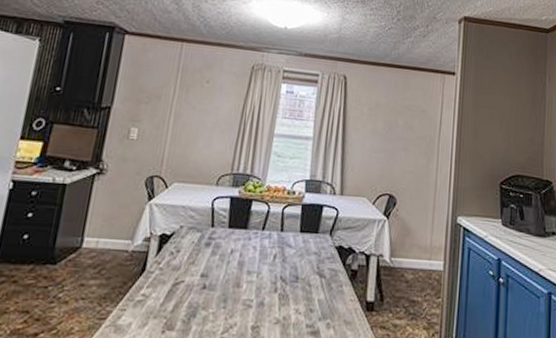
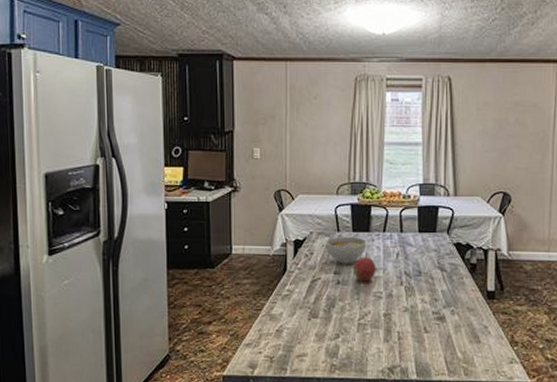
bowl: none [195,232,243,266] -> present [325,236,367,264]
fruit: none [223,257,250,287] -> present [353,257,376,282]

